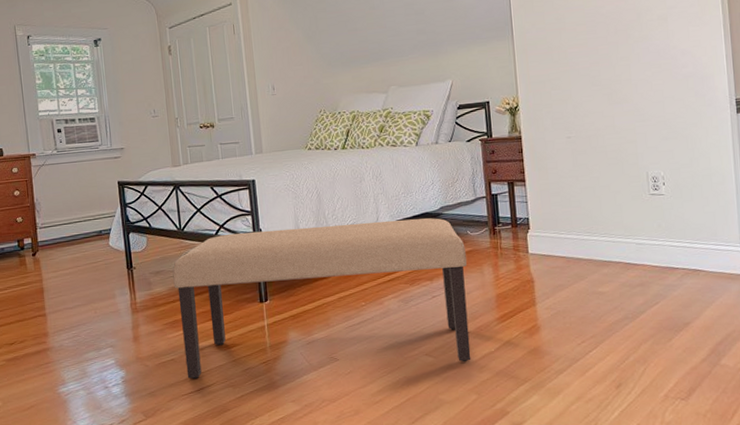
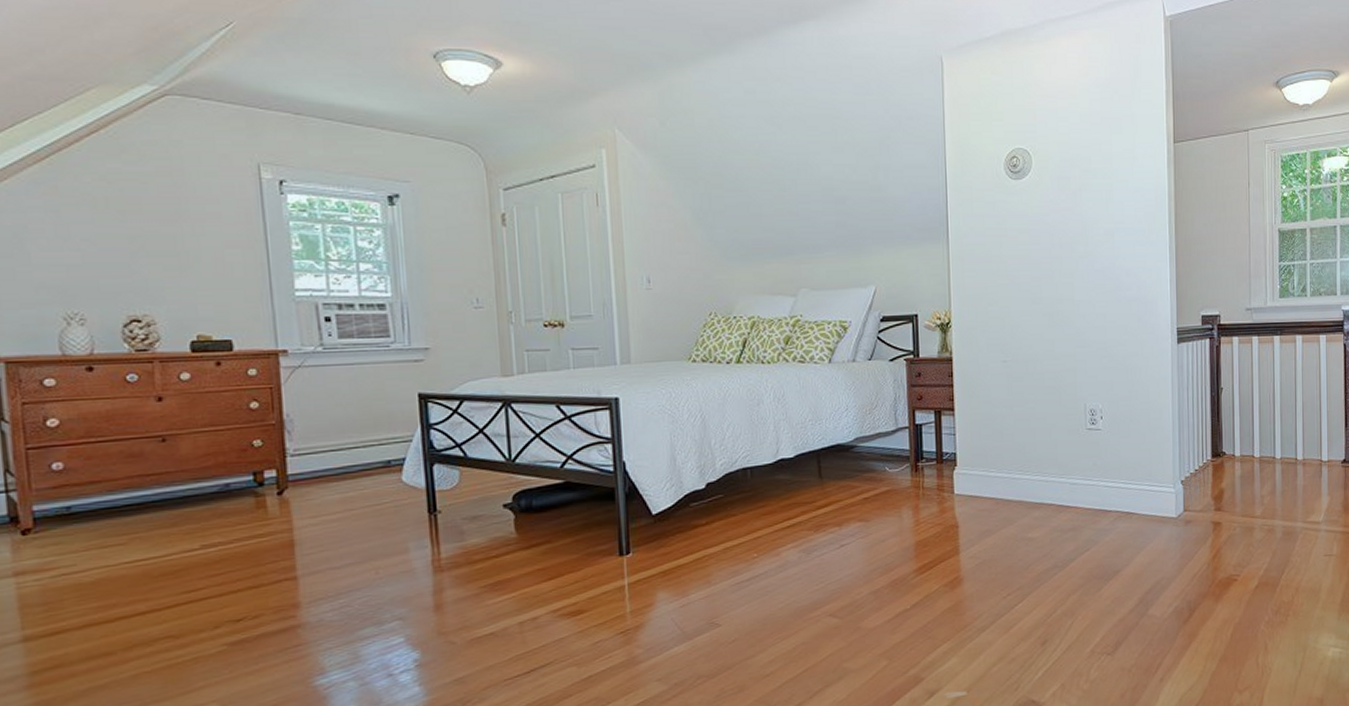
bench: present [172,218,471,380] -> none [496,451,883,659]

